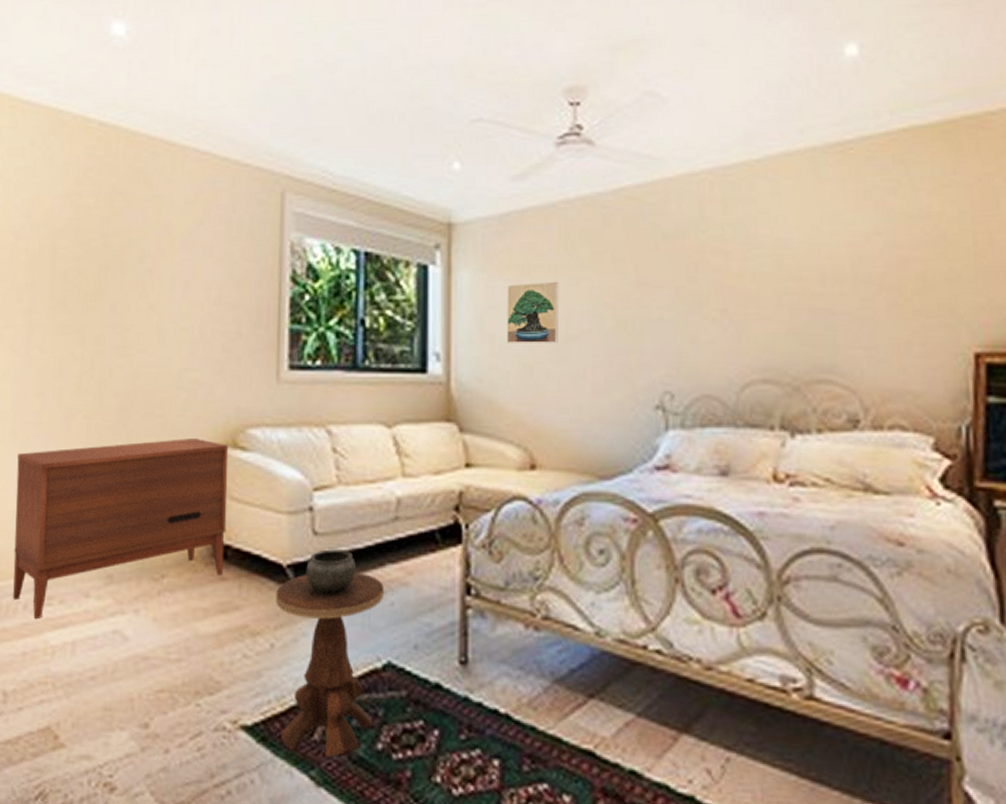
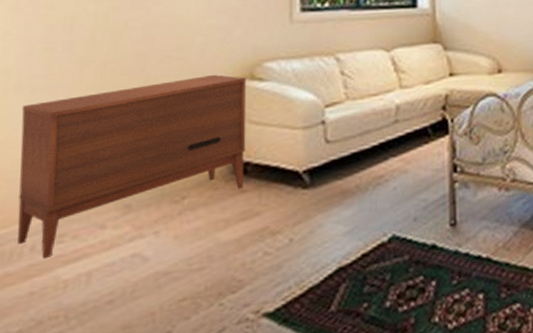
side table: present [276,549,384,757] -> none [293,151,388,326]

